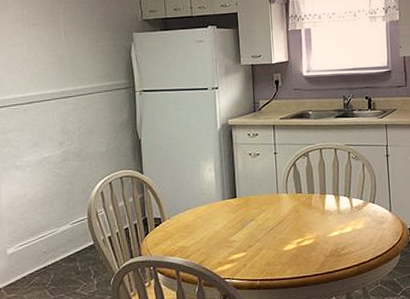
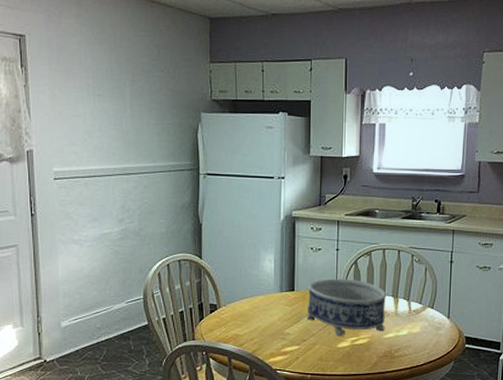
decorative bowl: none [249,181,329,240] -> present [306,279,387,337]

